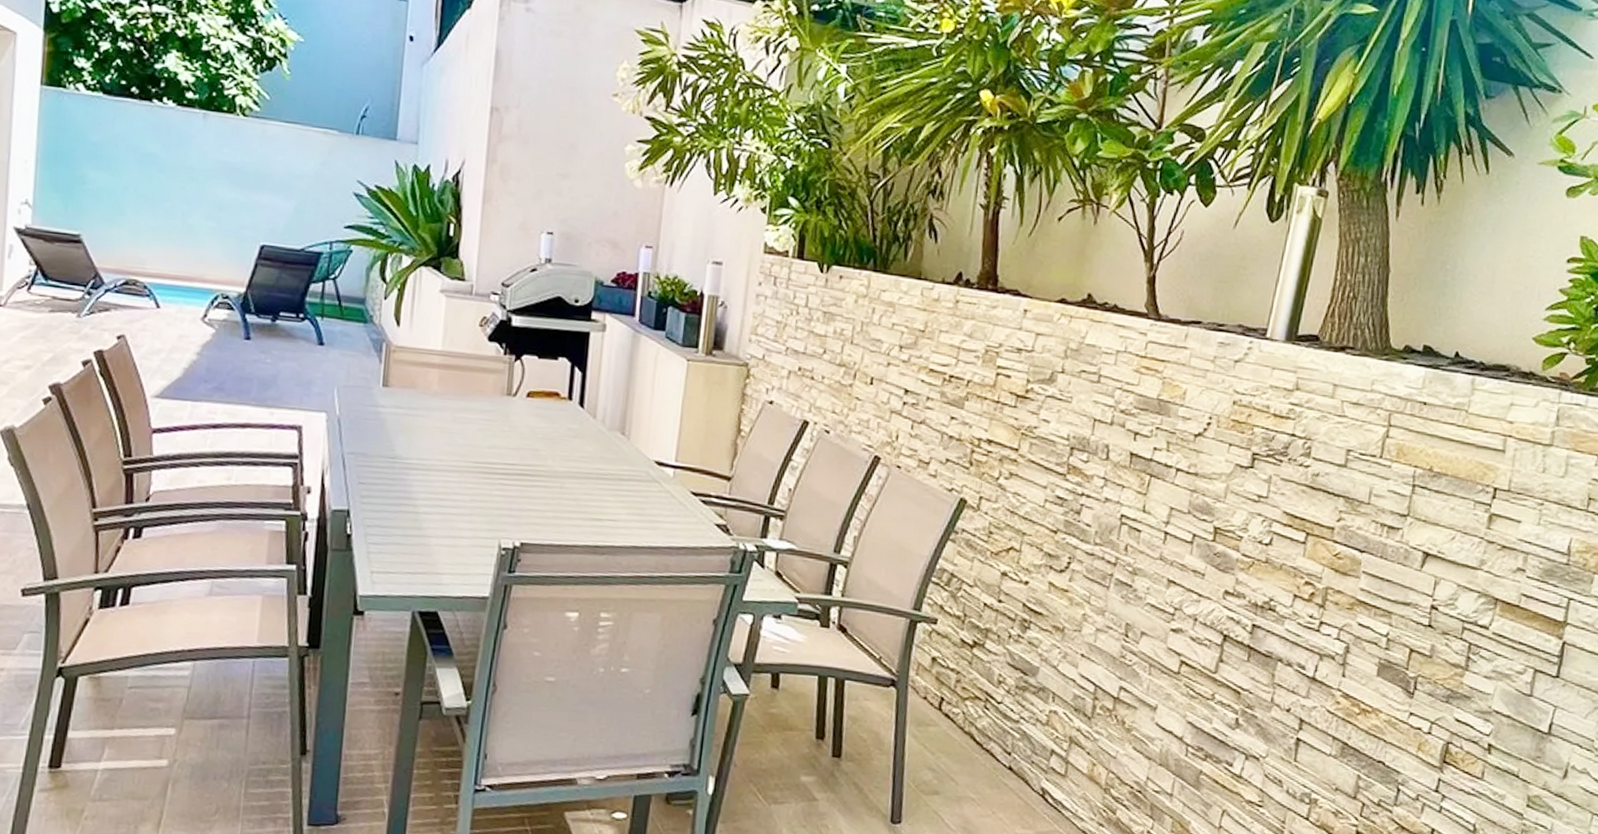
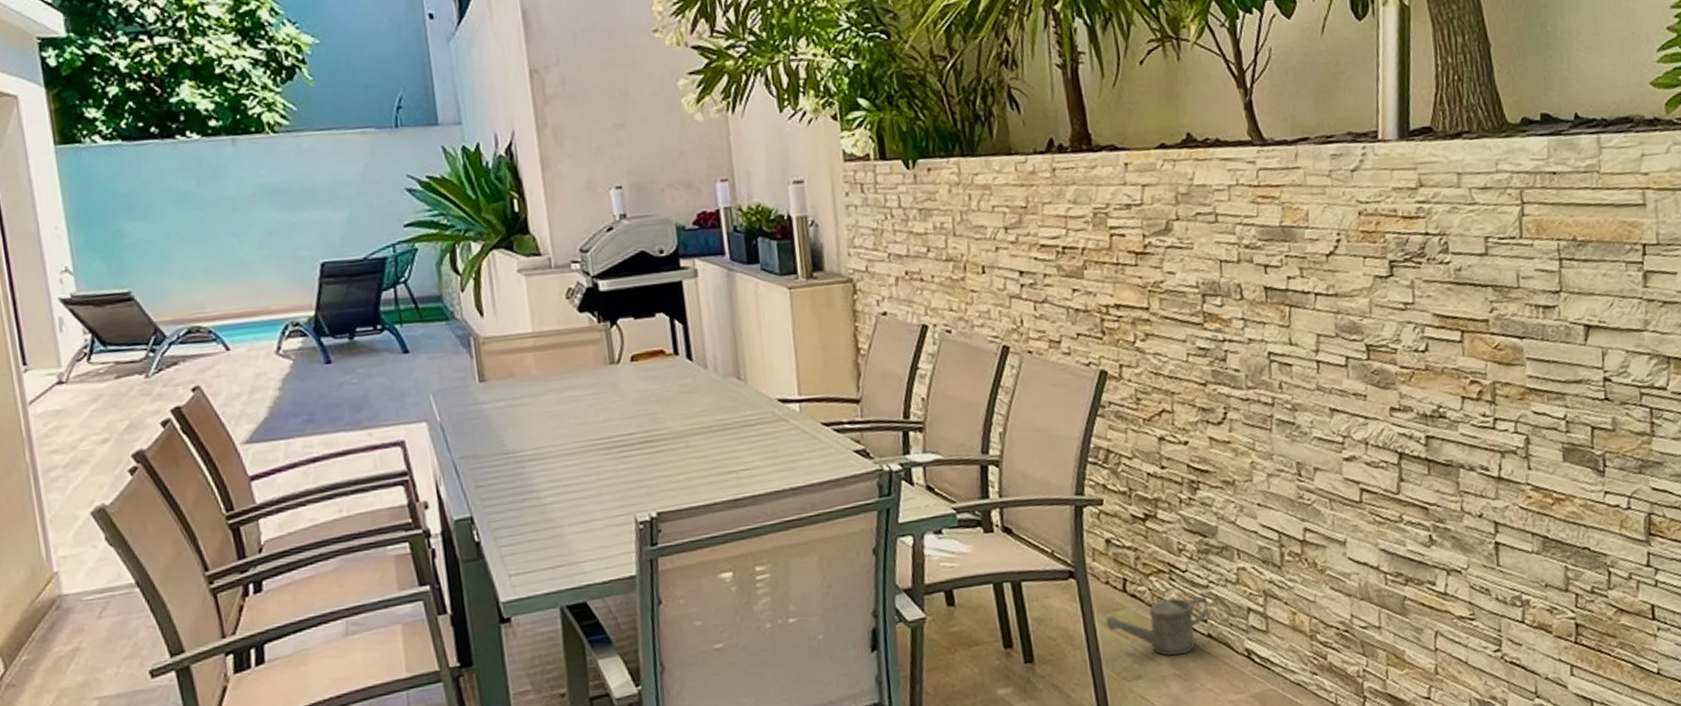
watering can: none [916,724,1016,781] -> present [1105,596,1209,656]

